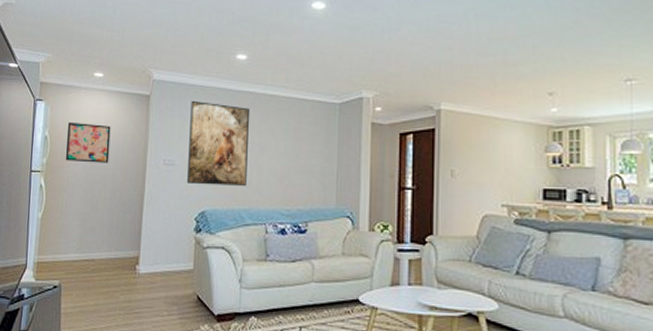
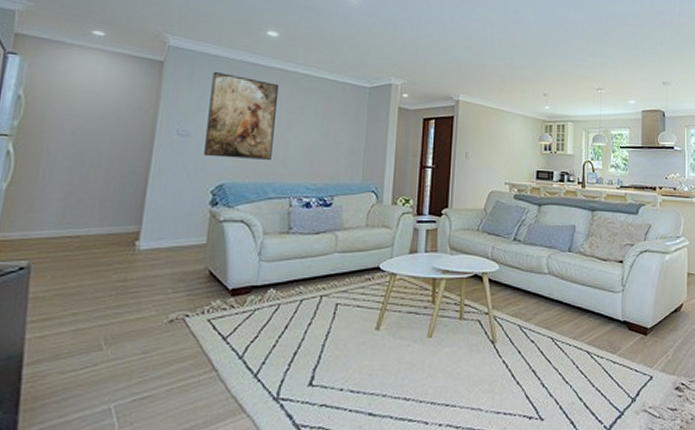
wall art: present [65,121,111,163] -> none [45,81,112,130]

